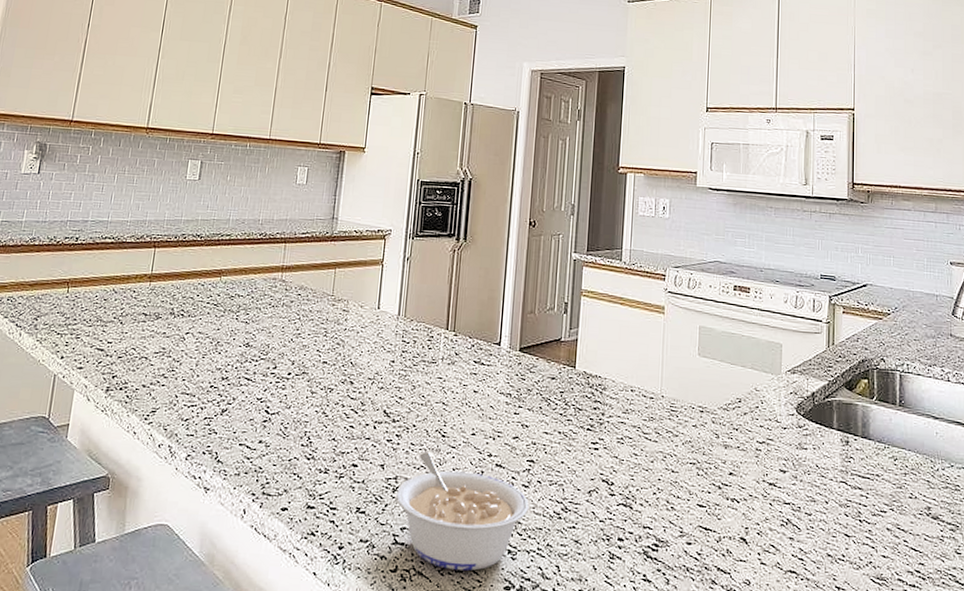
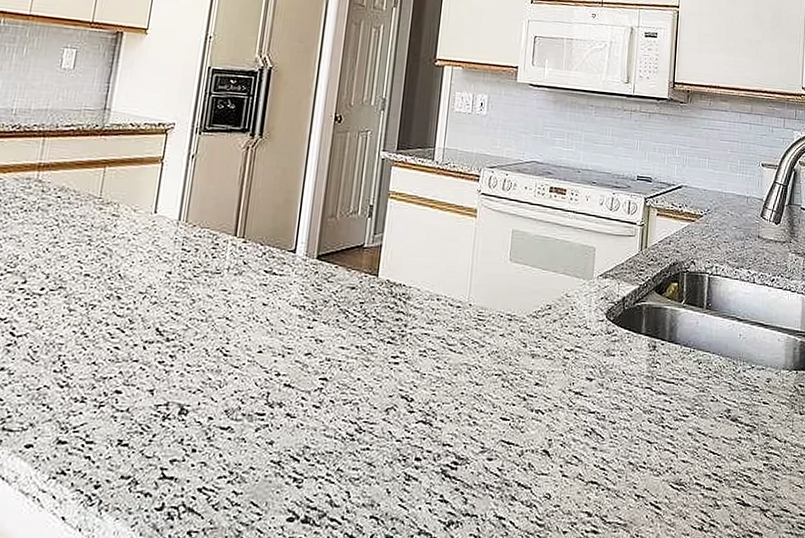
legume: present [395,452,529,571] -> none [165,373,319,504]

